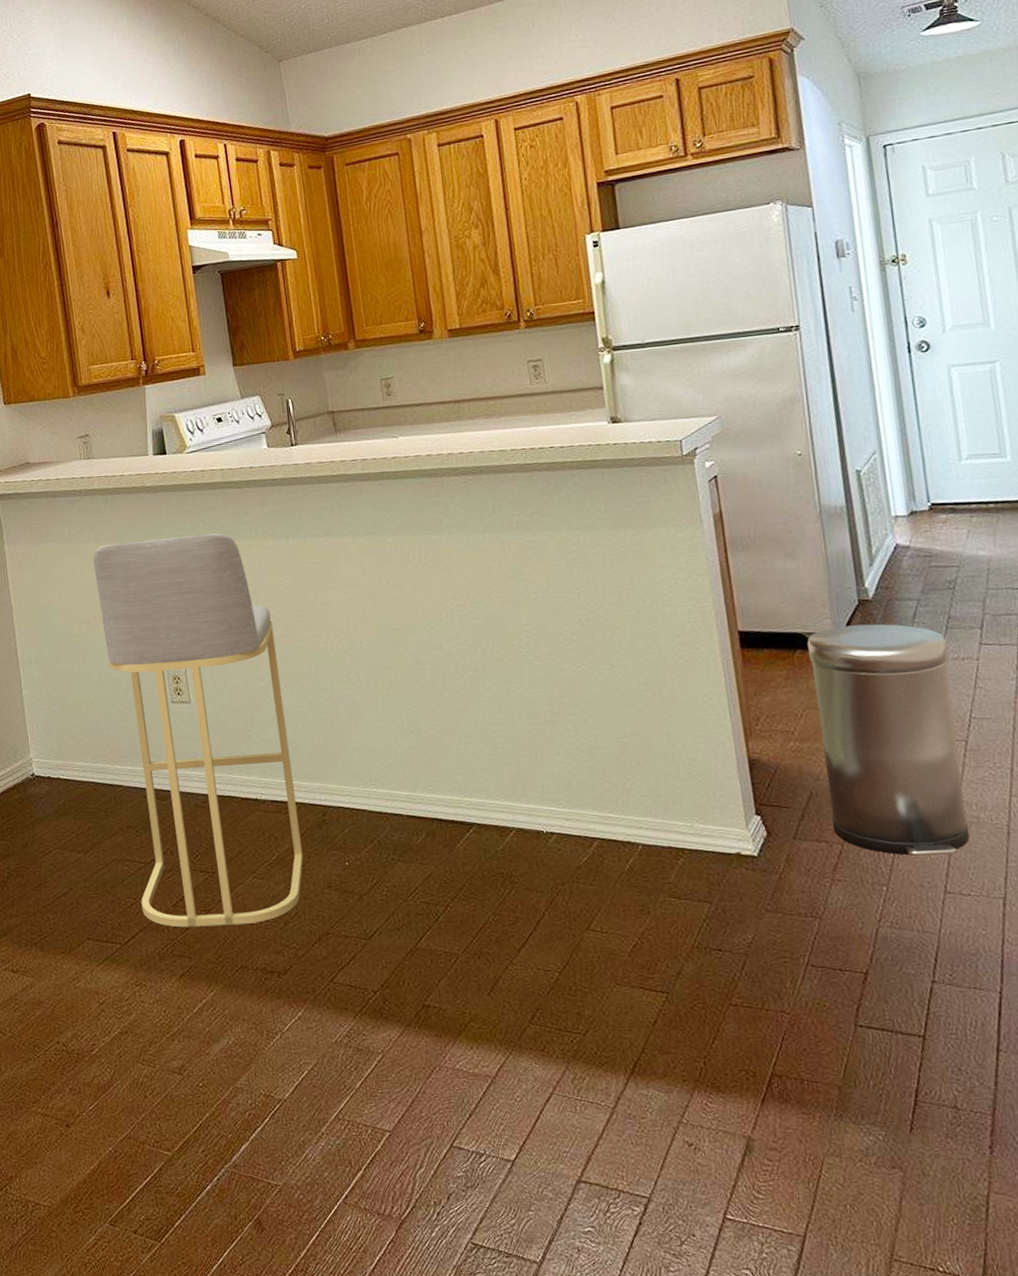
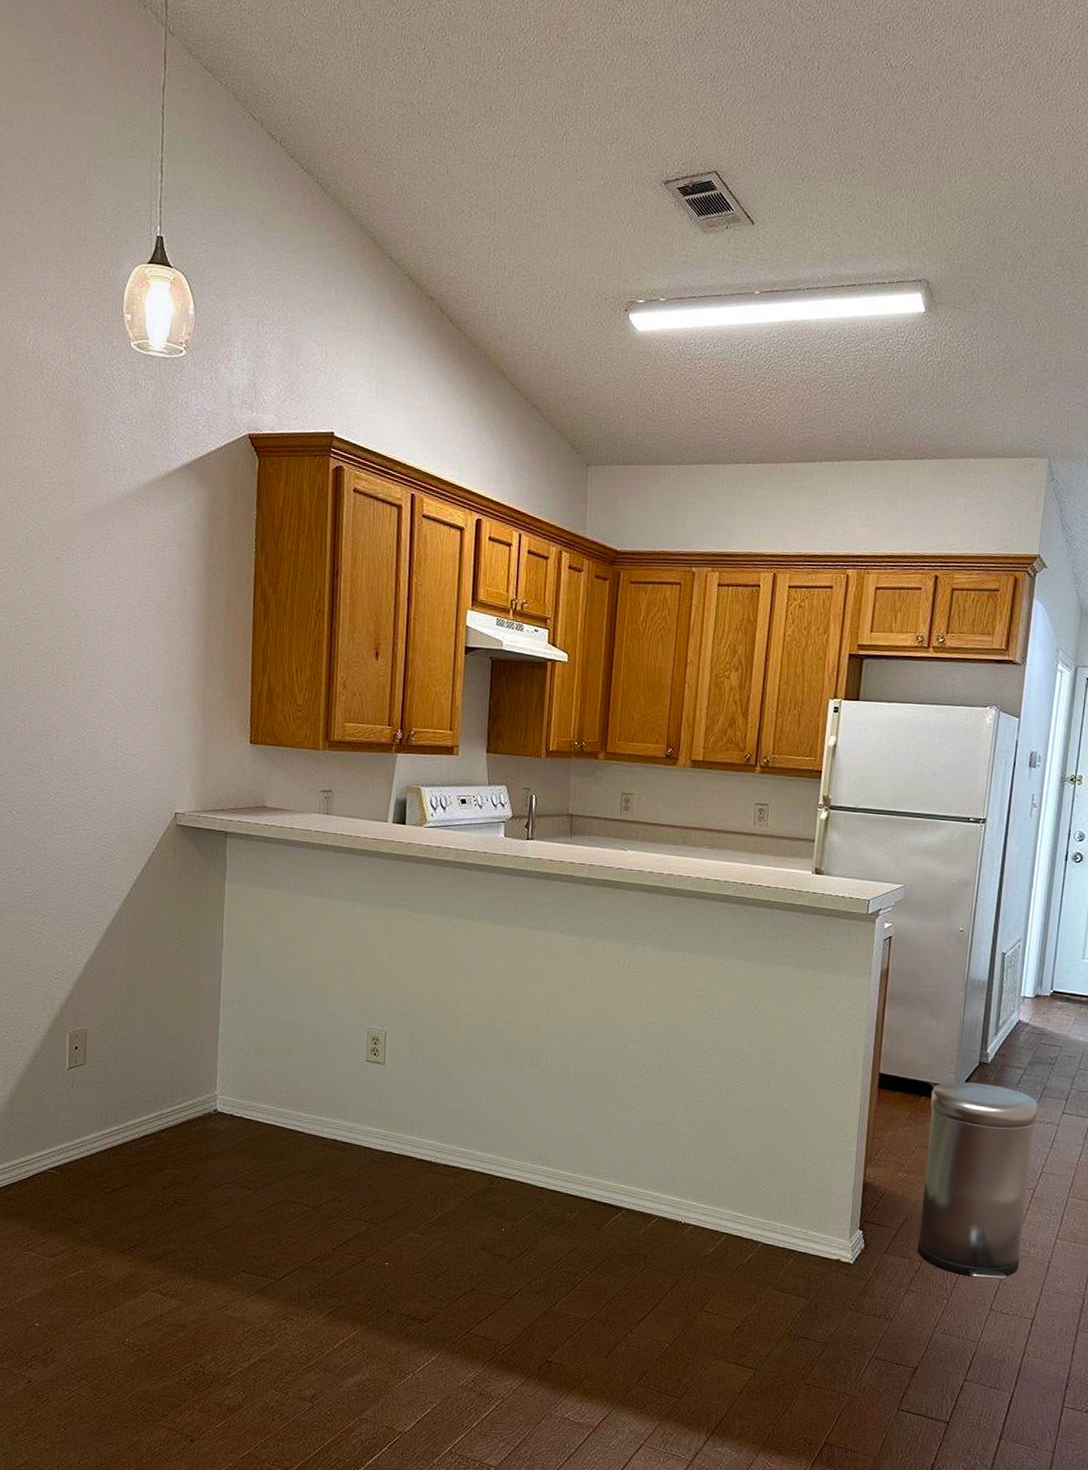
bar stool: present [93,533,304,928] -> none [301,901,477,1274]

